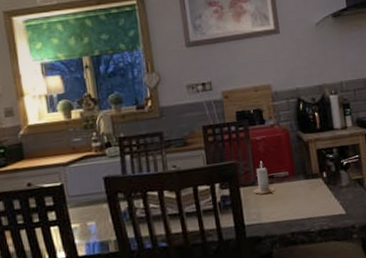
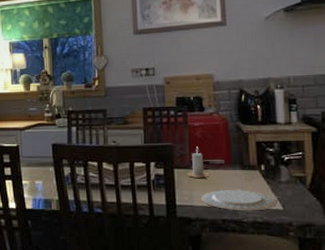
plate: none [269,199,340,222] -> present [201,190,277,211]

